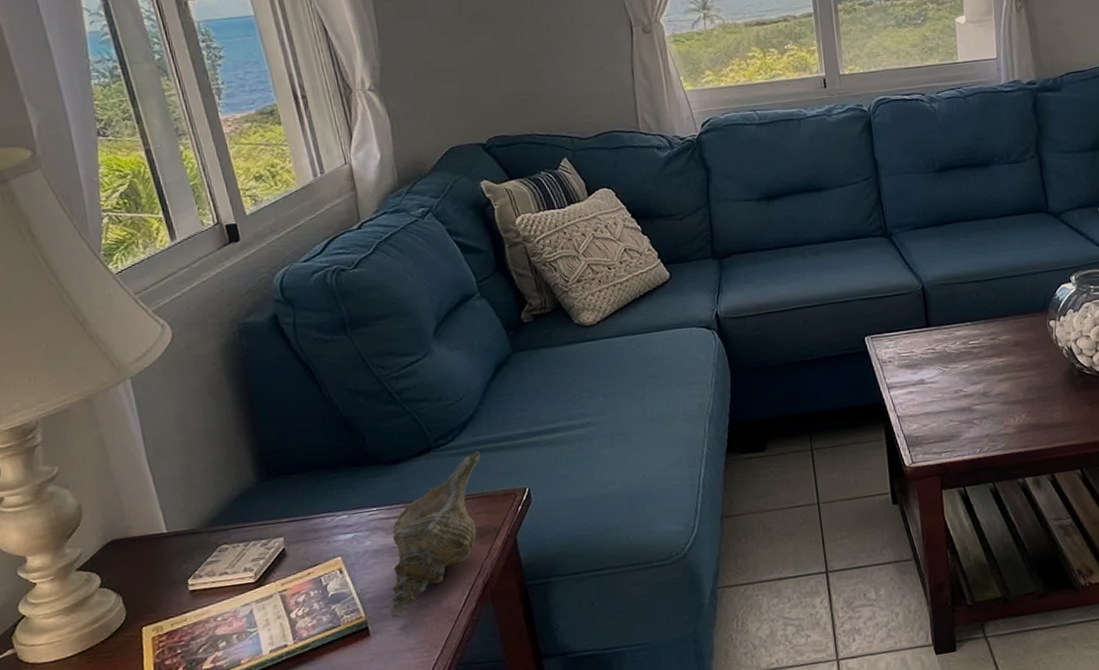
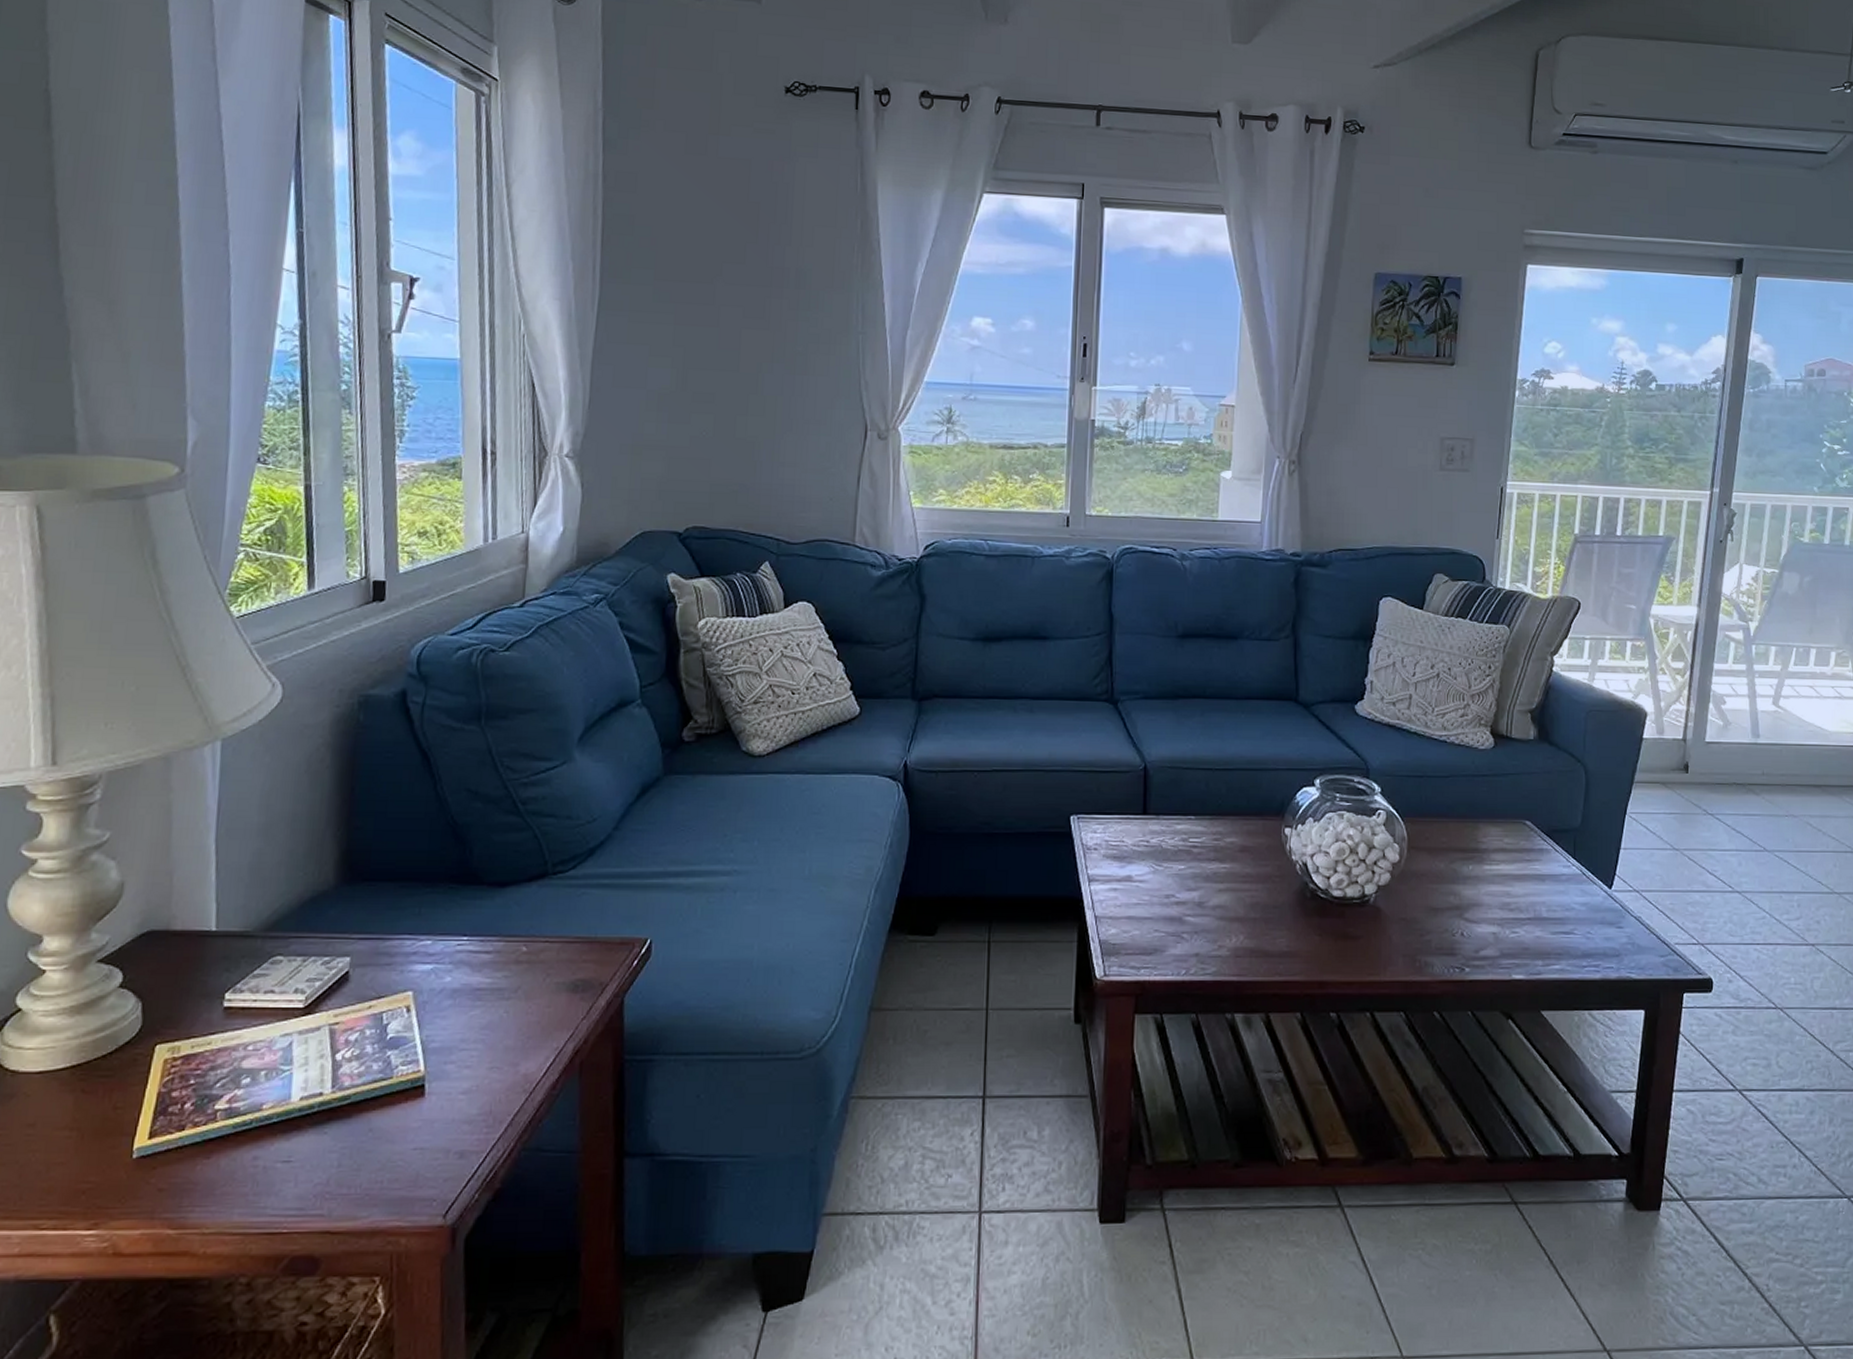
seashell: present [391,450,480,618] -> none [455,884,602,1078]

